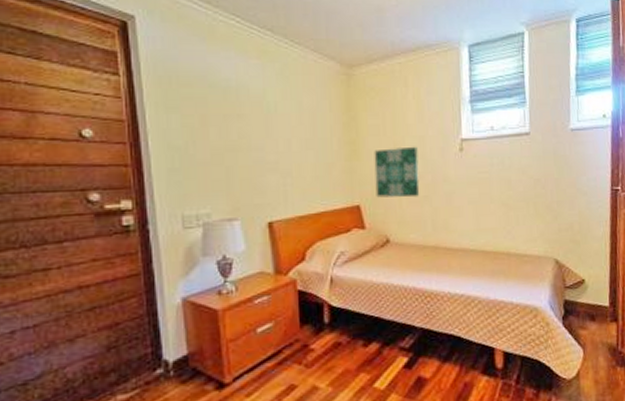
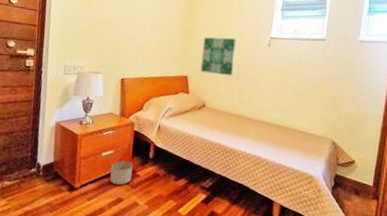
planter: none [273,333,304,369] -> present [110,160,133,186]

